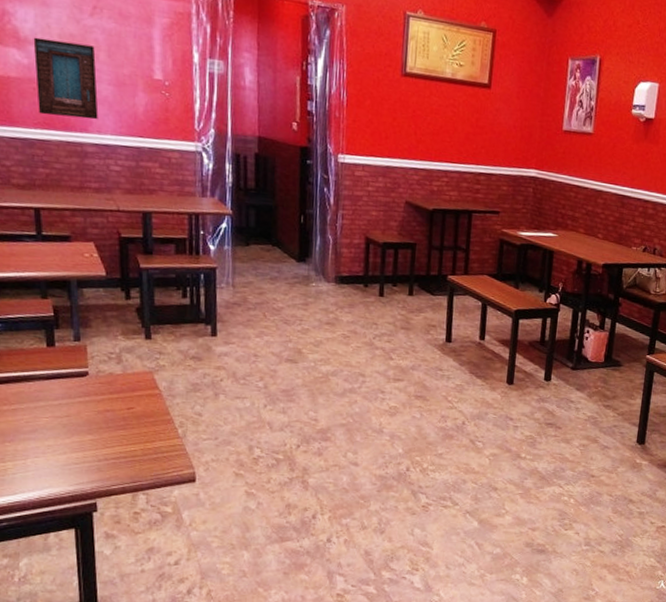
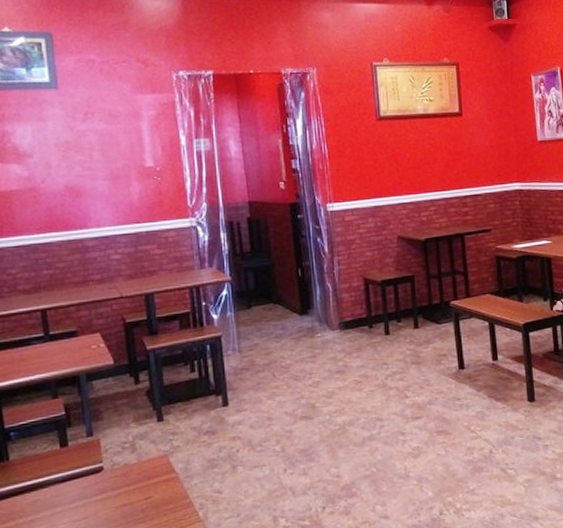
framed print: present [33,37,99,120] -> none [32,148,96,220]

